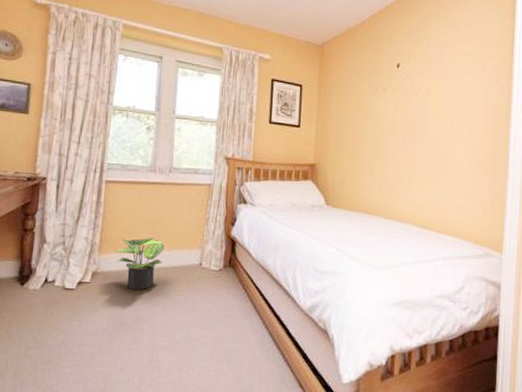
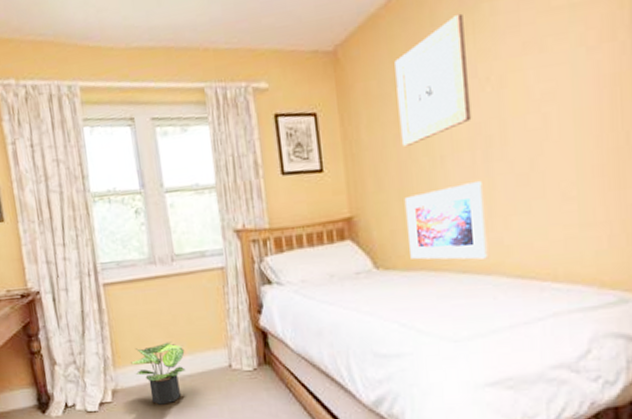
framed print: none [352,155,408,211] -> present [404,180,489,260]
wall art: none [358,42,409,122] -> present [395,13,472,146]

